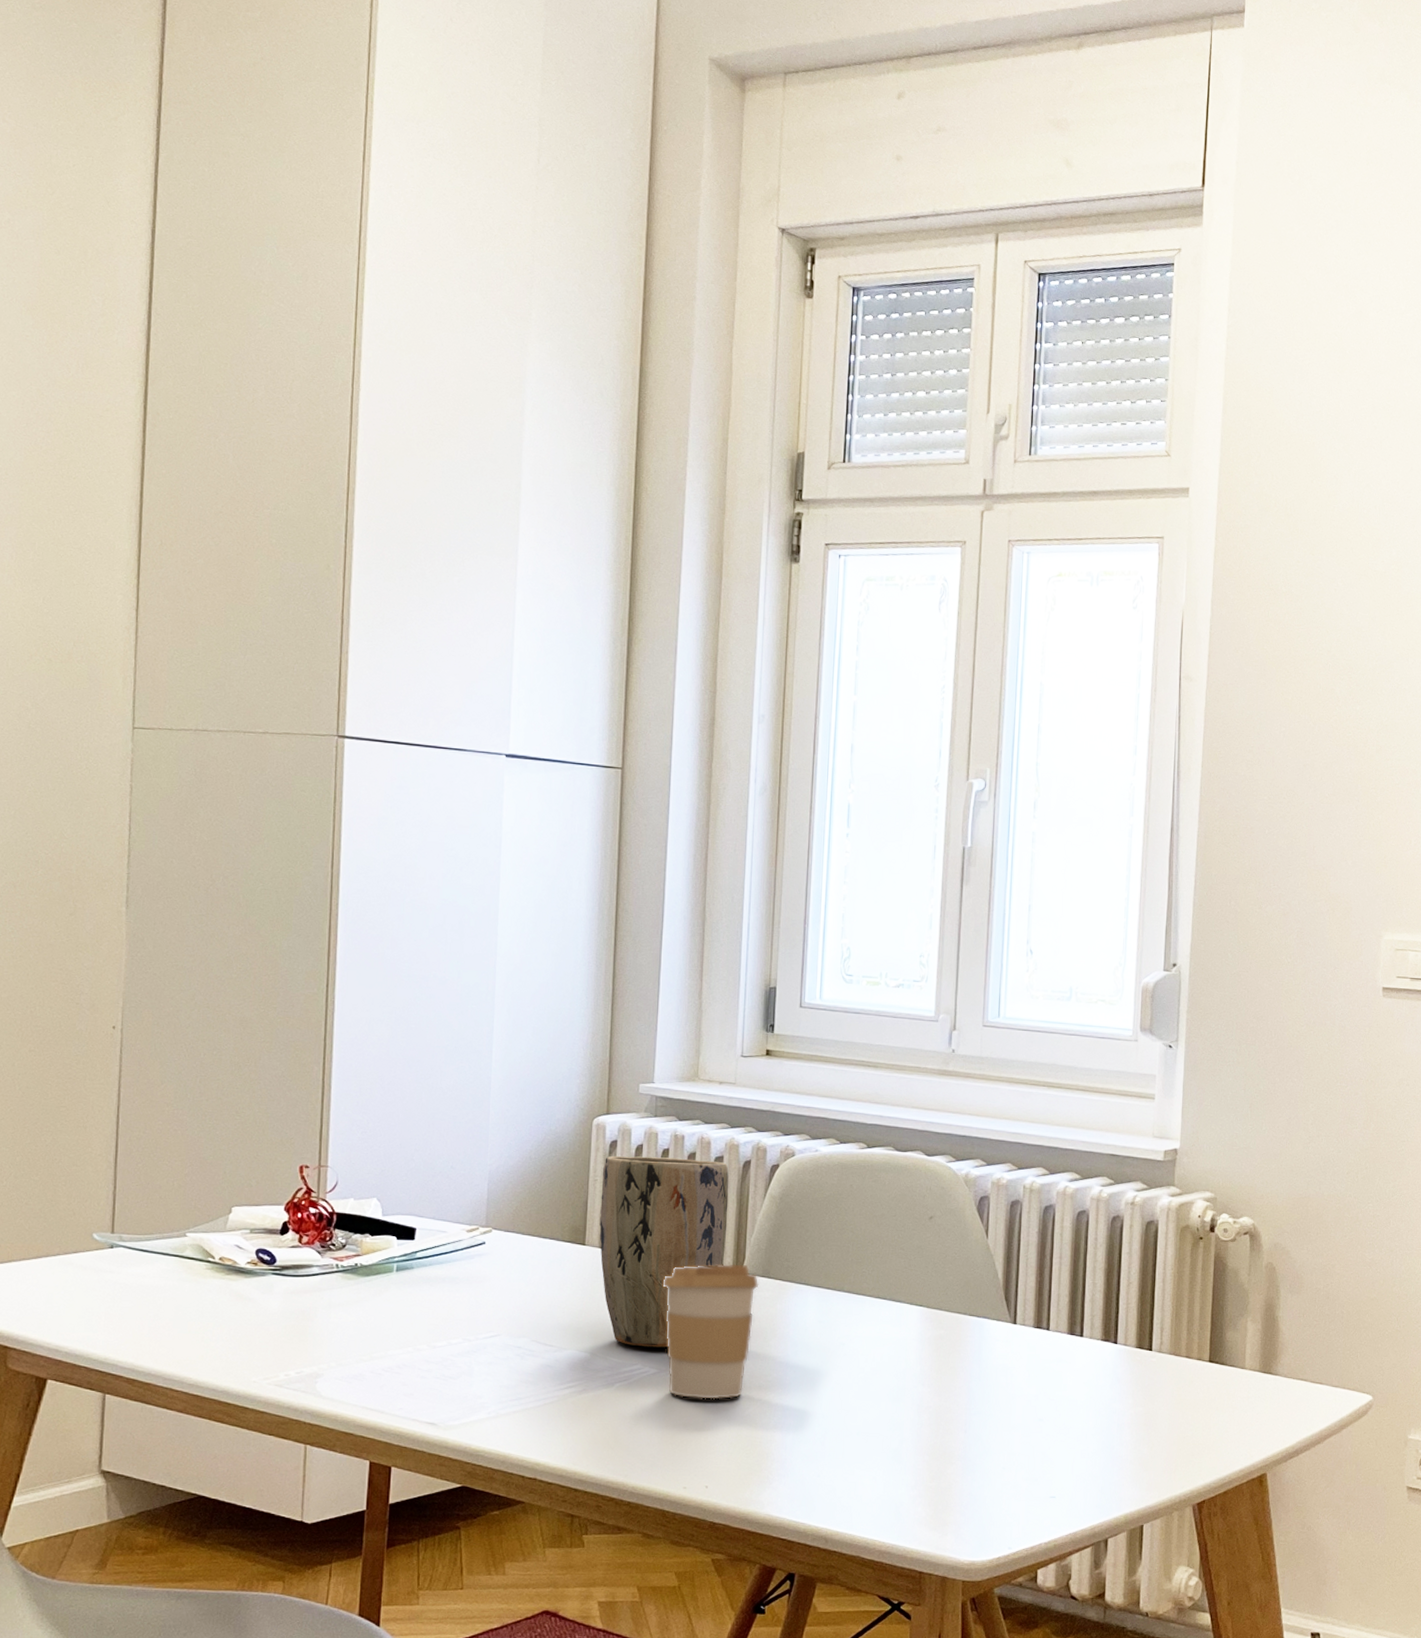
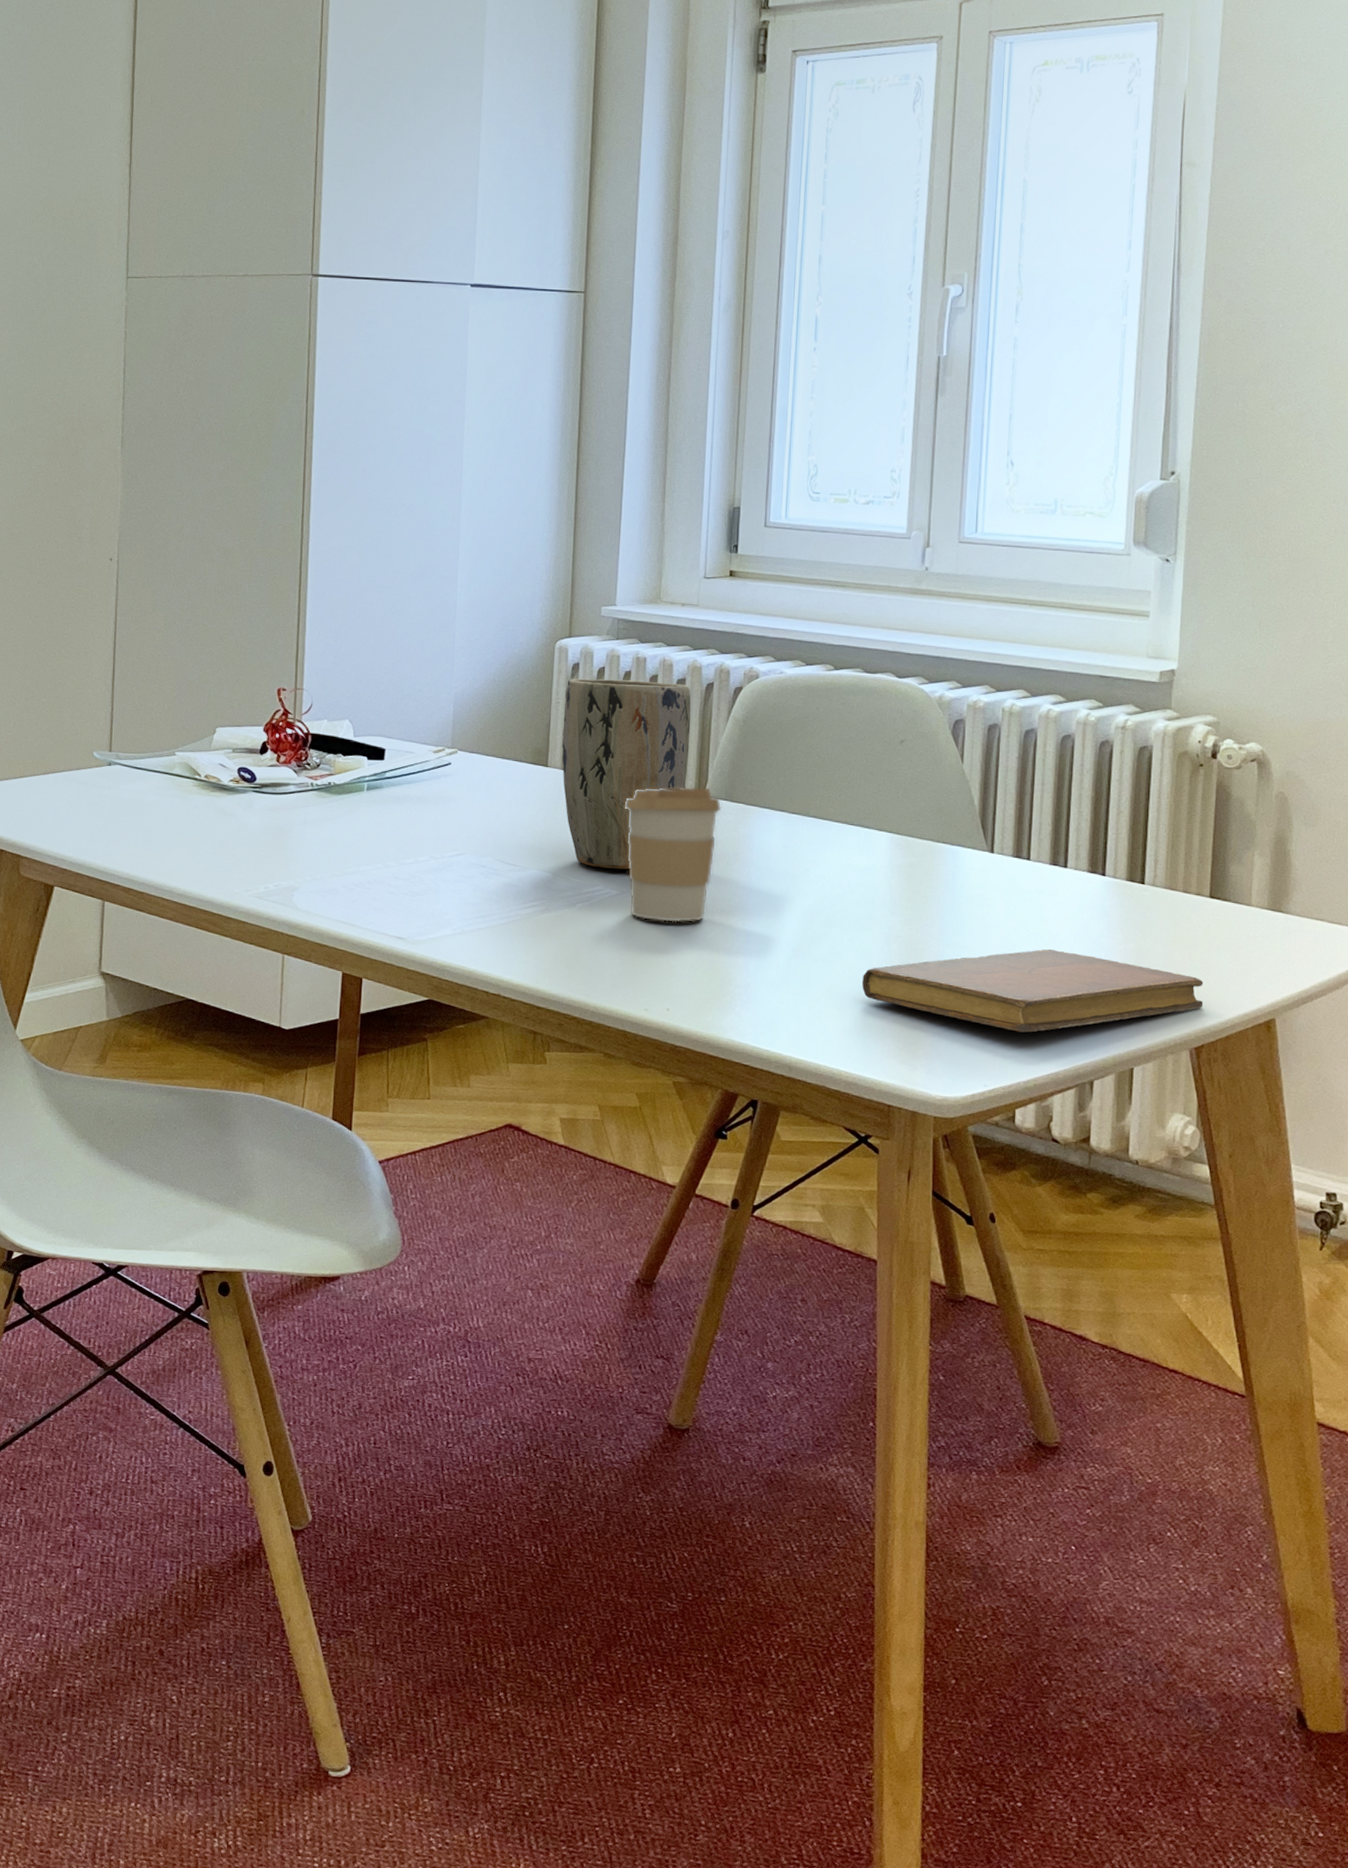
notebook: none [895,1414,1205,1496] -> present [862,948,1204,1033]

